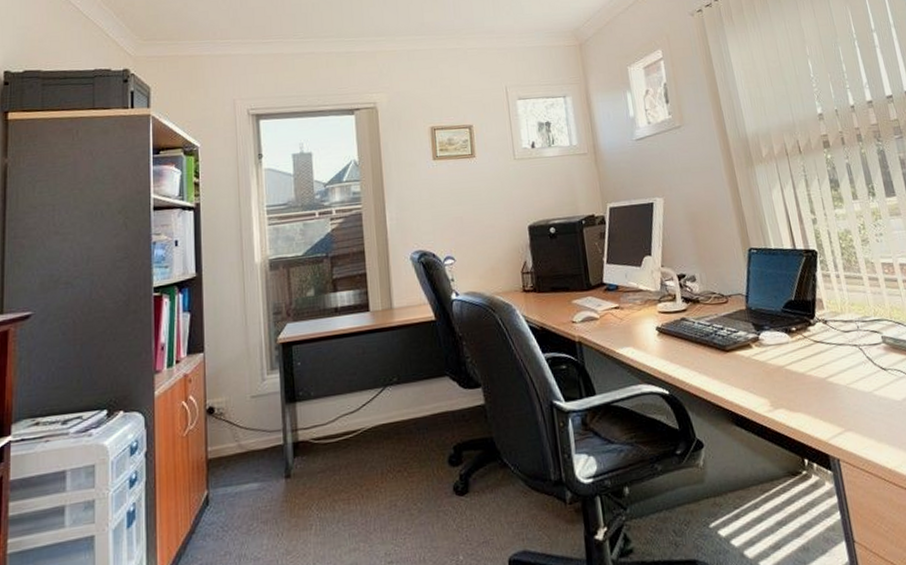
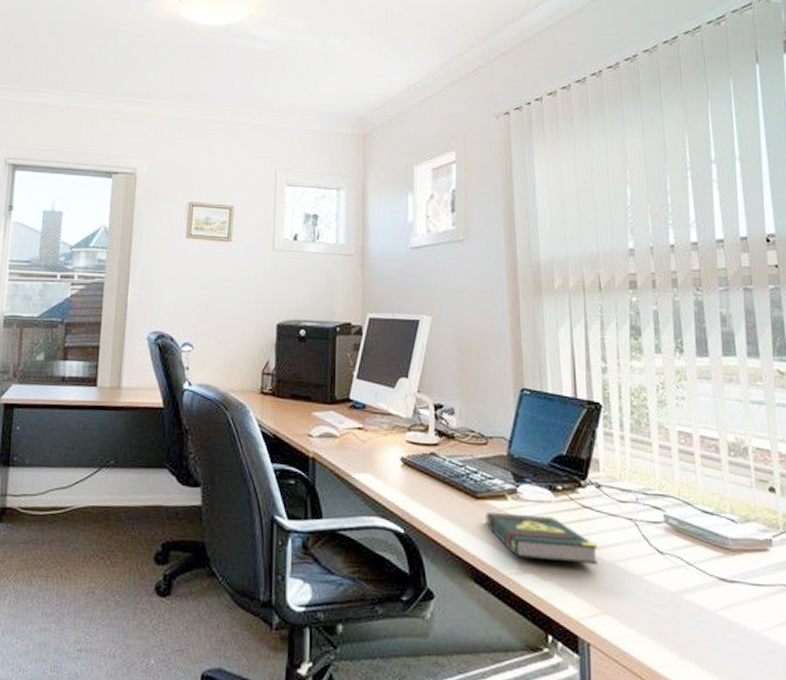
book: none [736,355,836,397] -> present [485,511,599,566]

